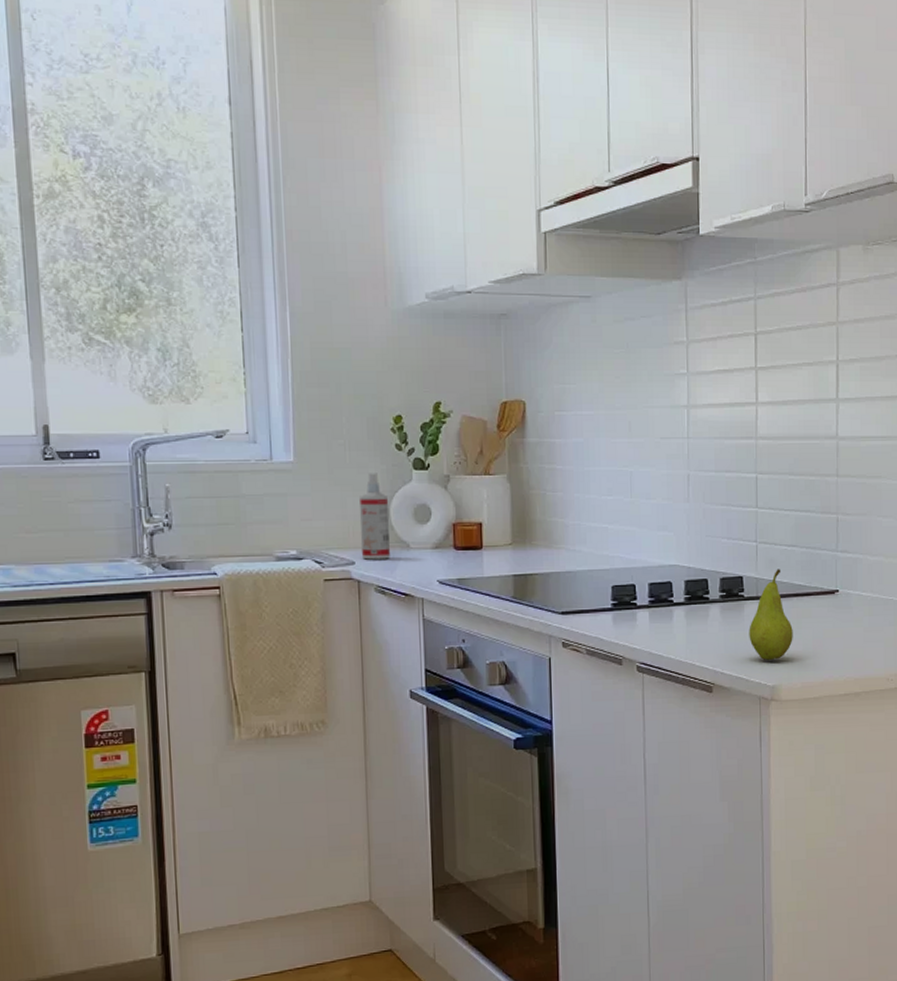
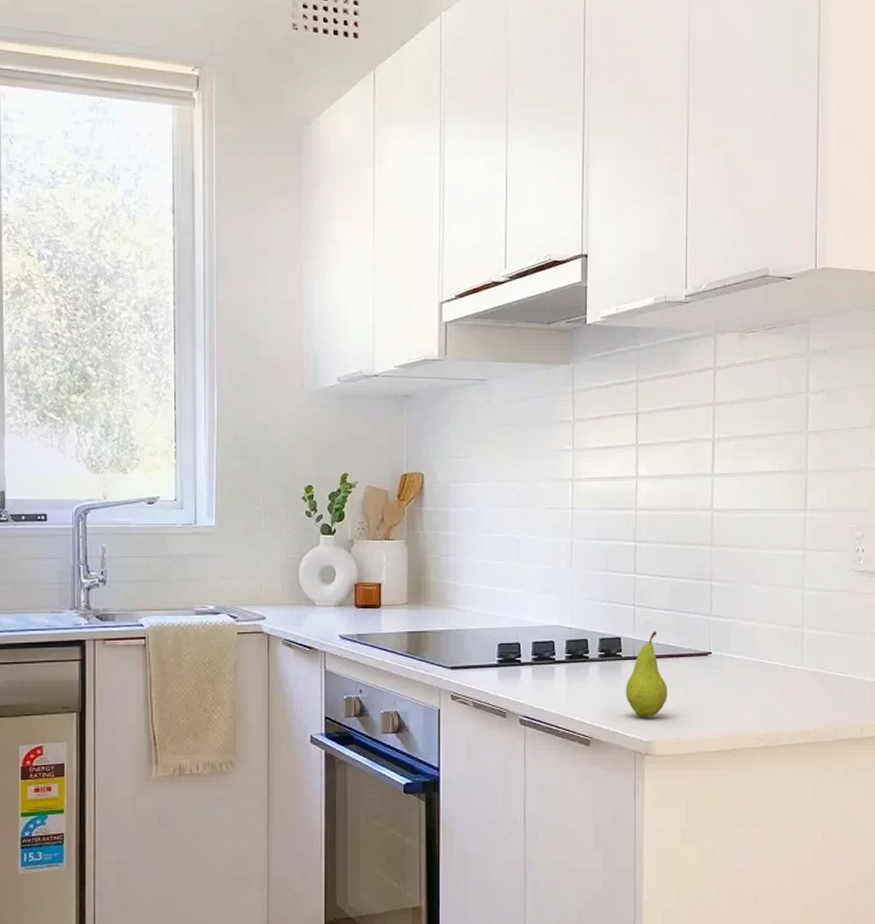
spray bottle: present [360,473,390,560] -> none [272,537,298,615]

